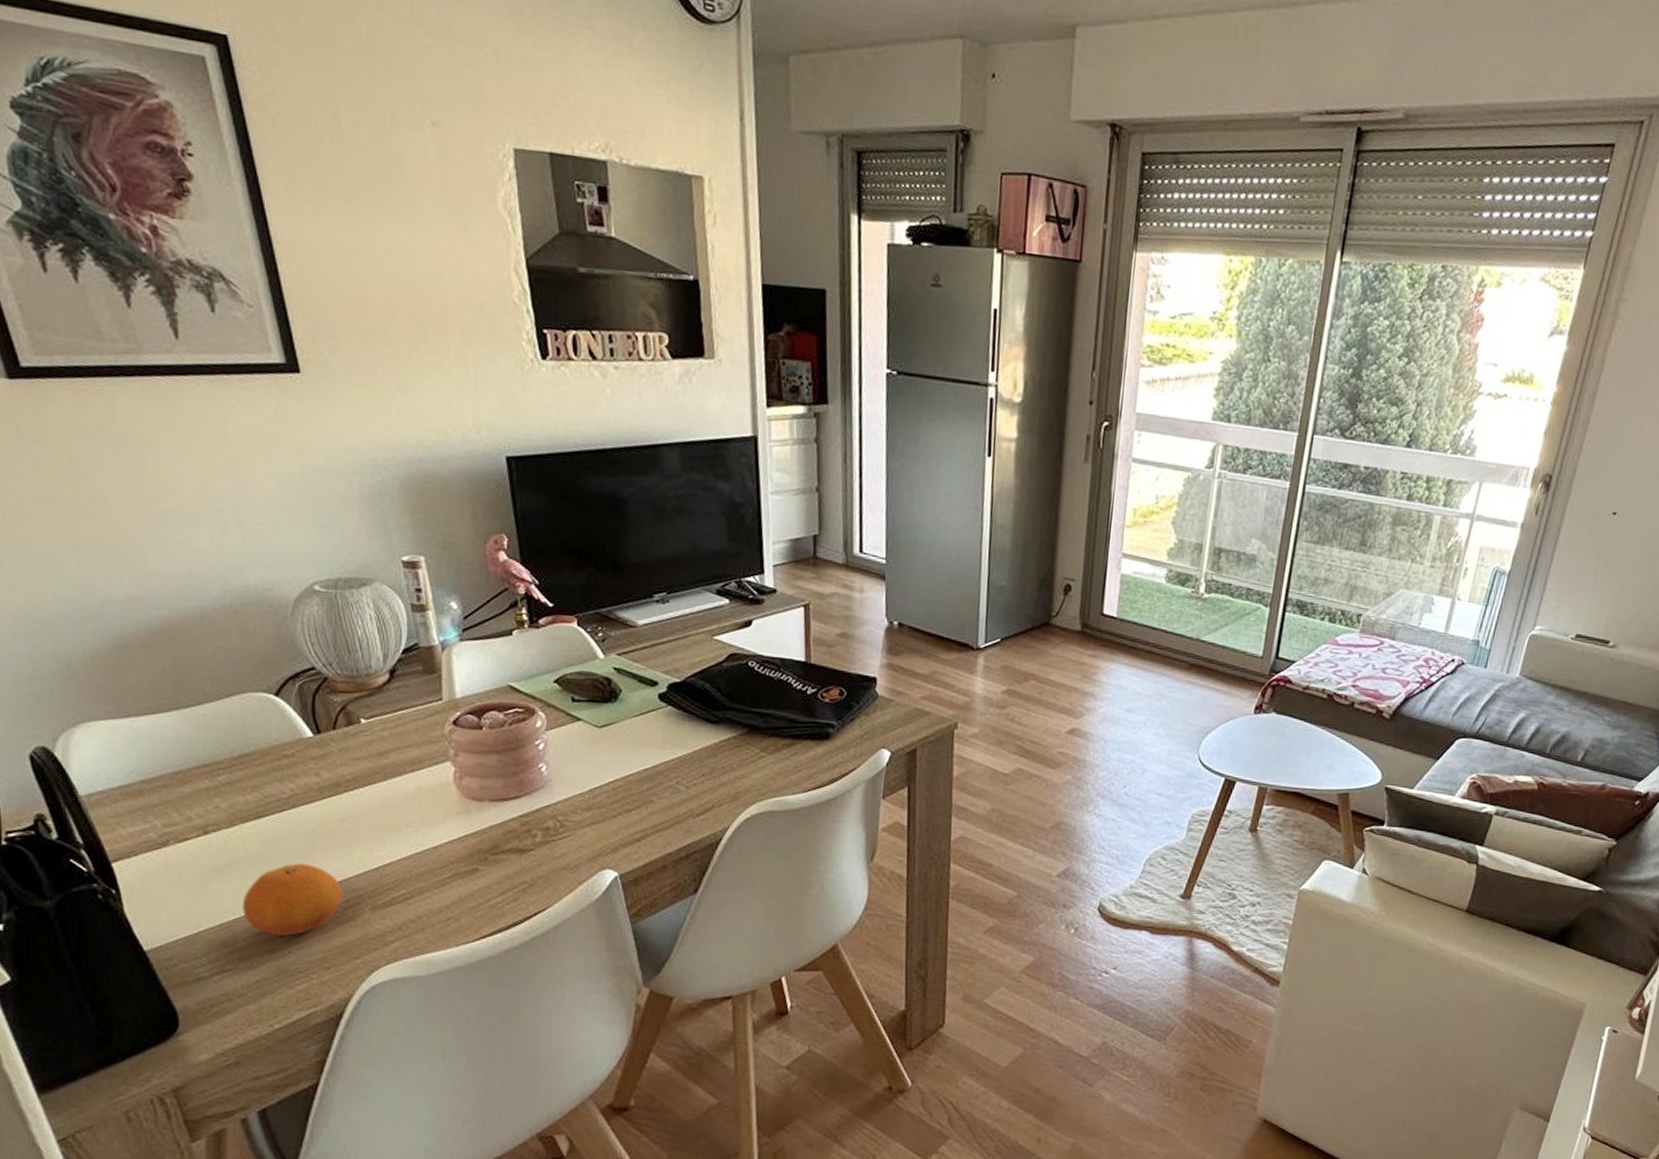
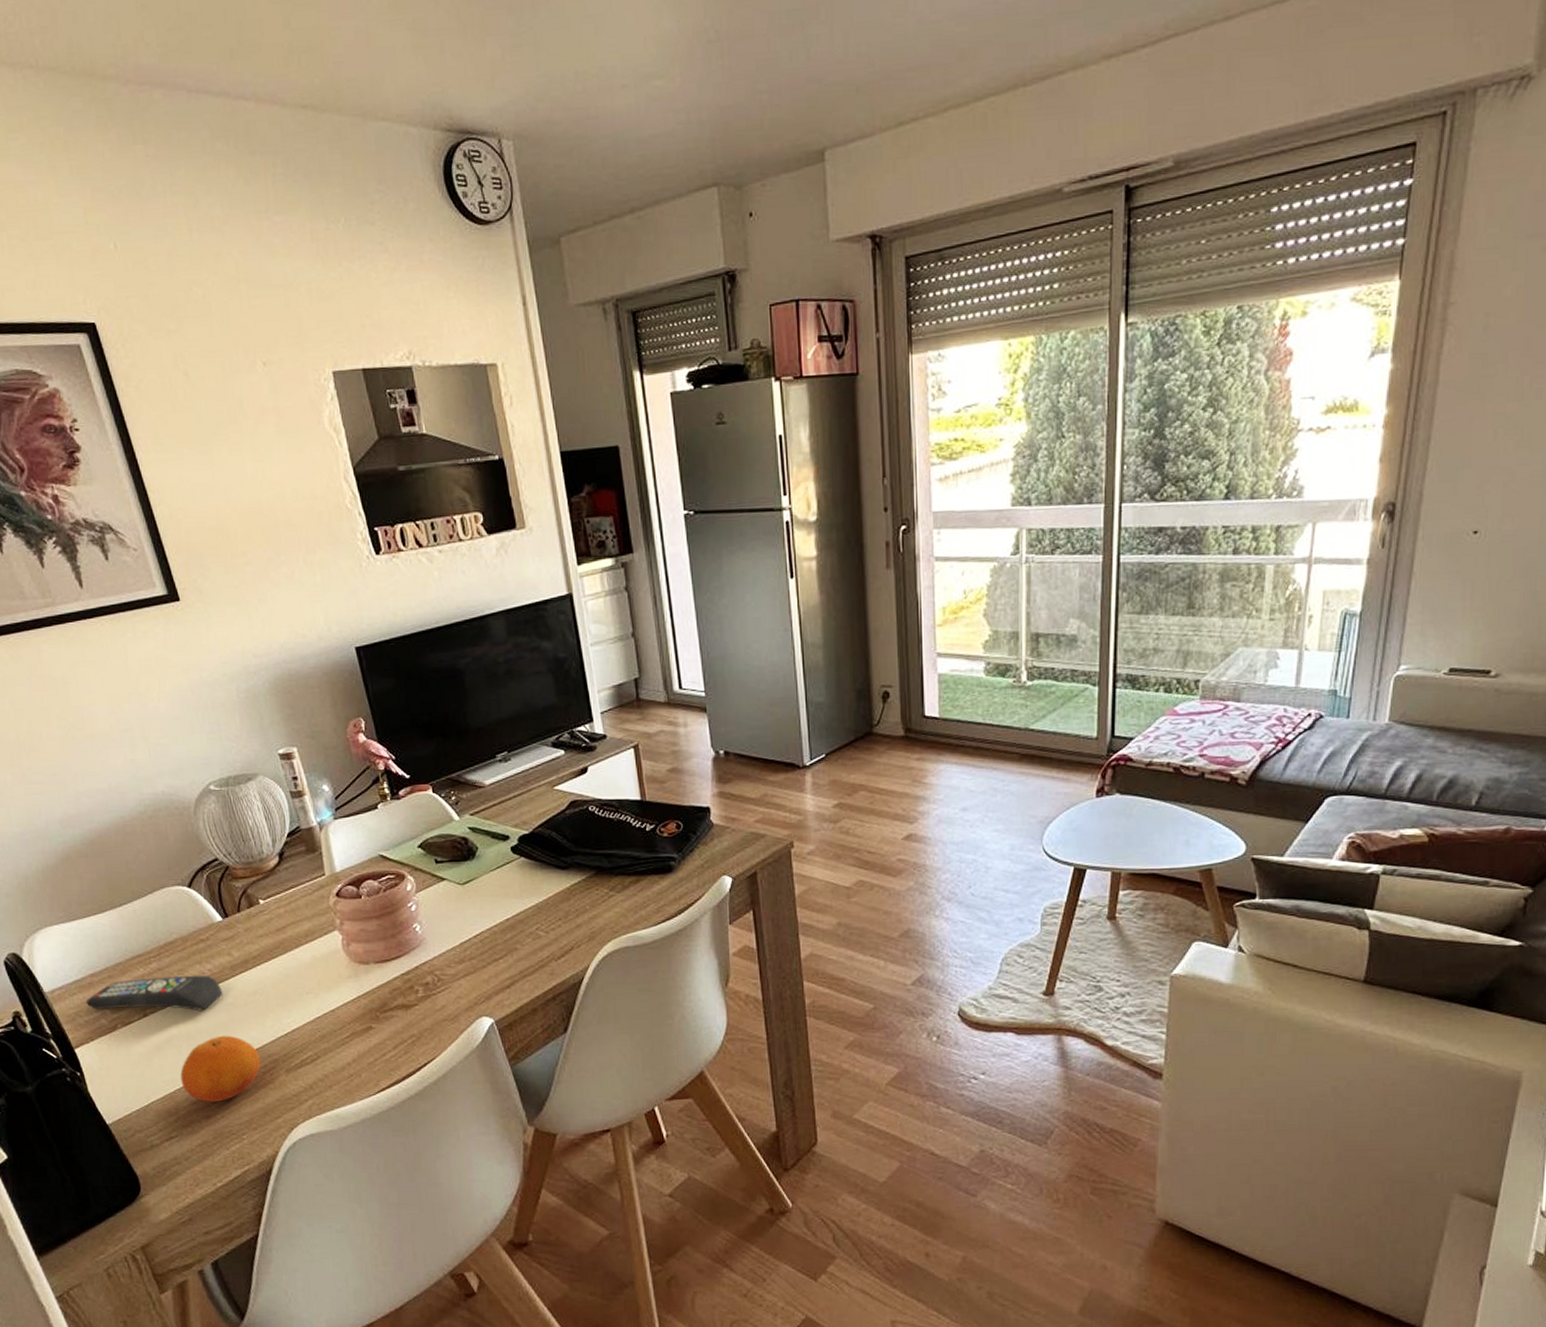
remote control: none [131,791,305,834] -> present [85,975,223,1011]

